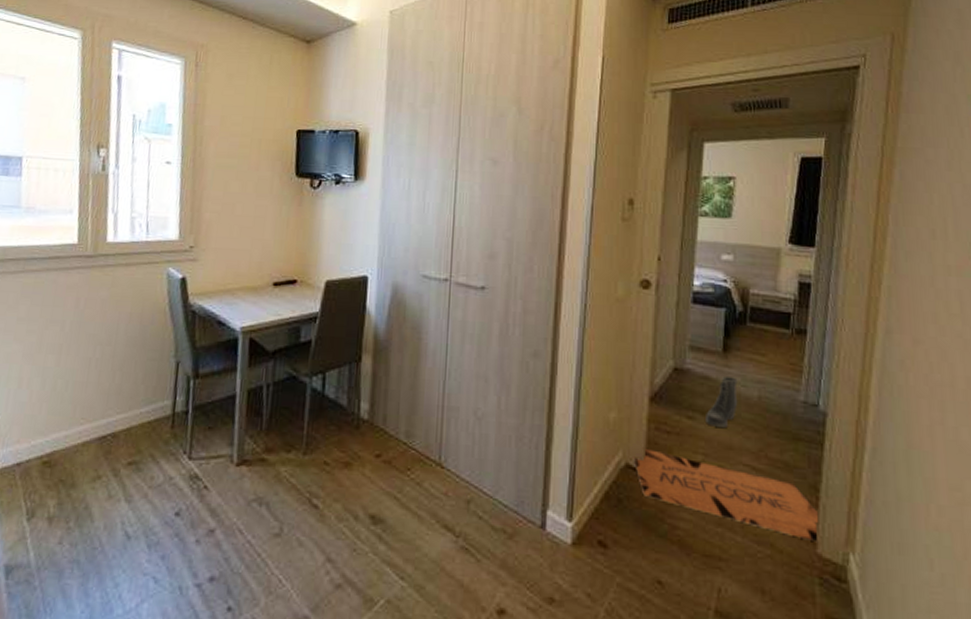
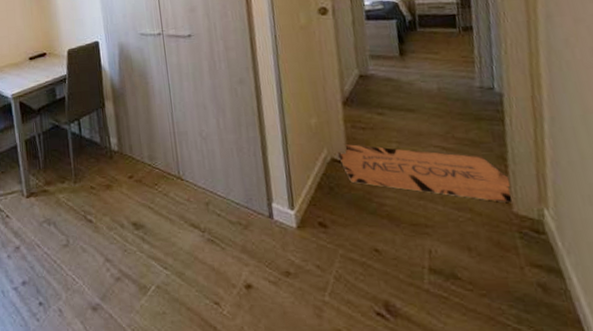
boot: present [706,377,738,429] -> none [393,75,421,119]

